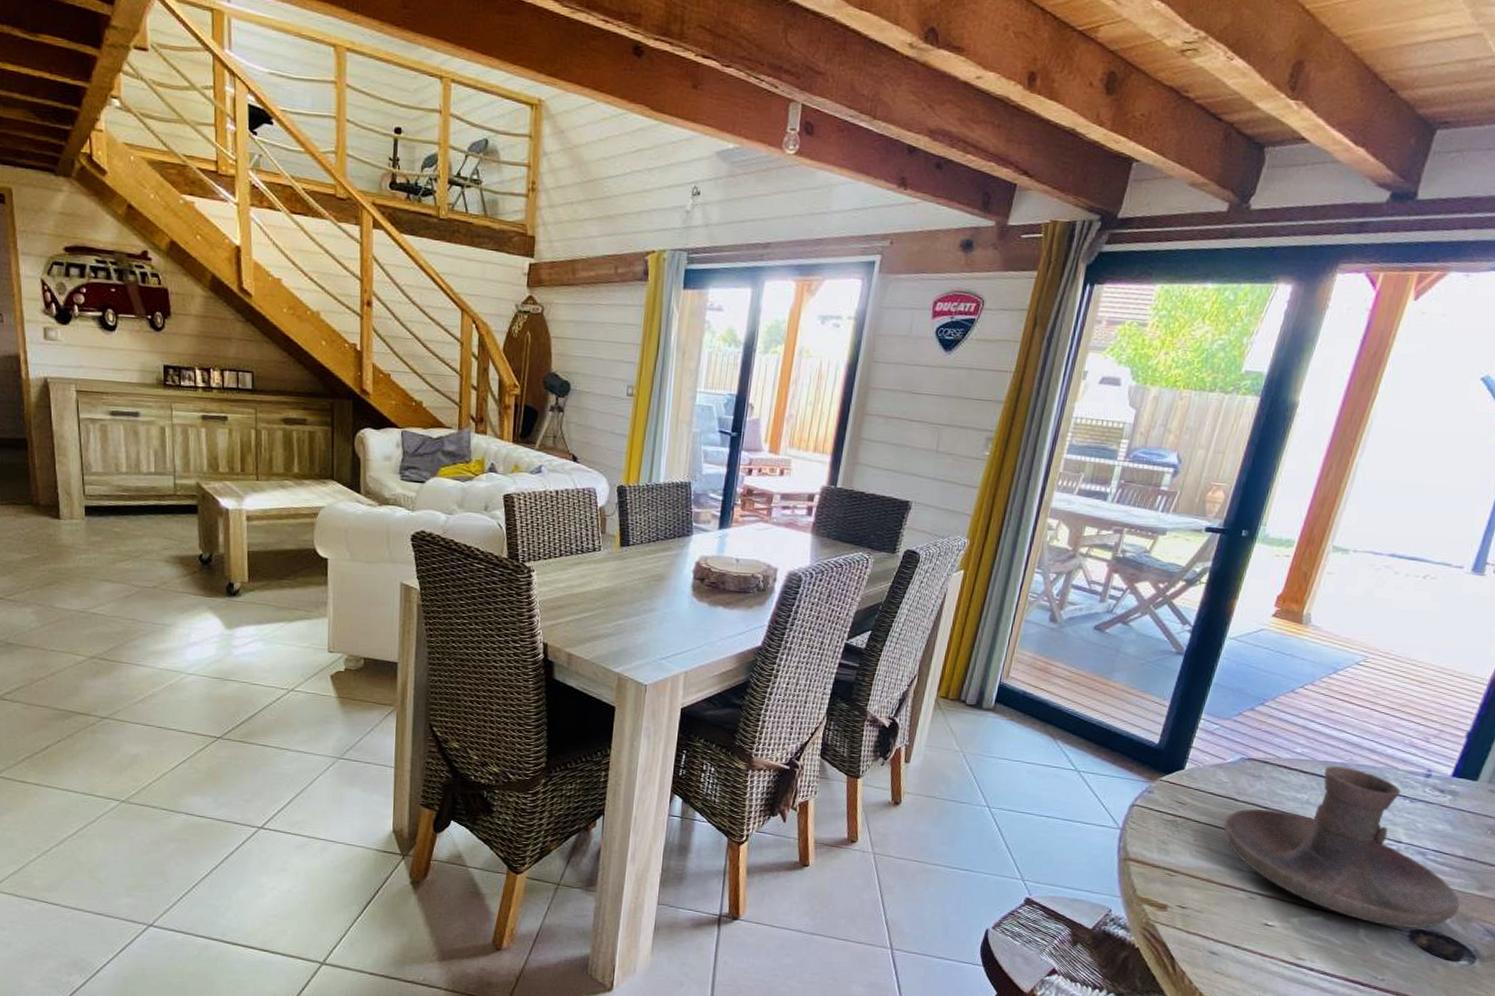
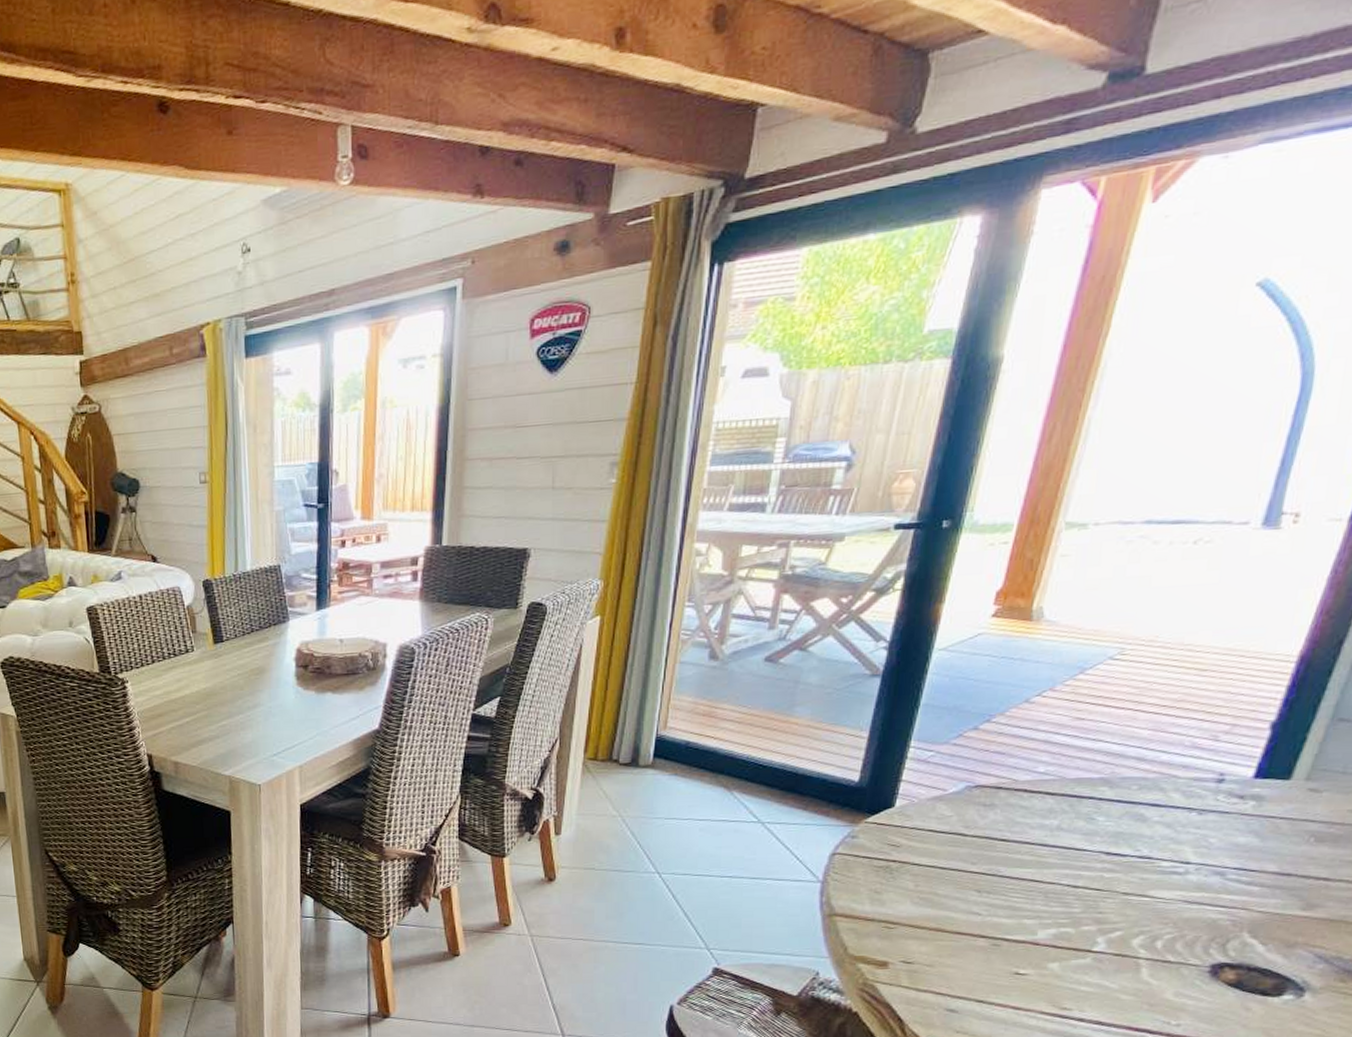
candle holder: present [1223,765,1460,929] -> none [951,781,1277,963]

